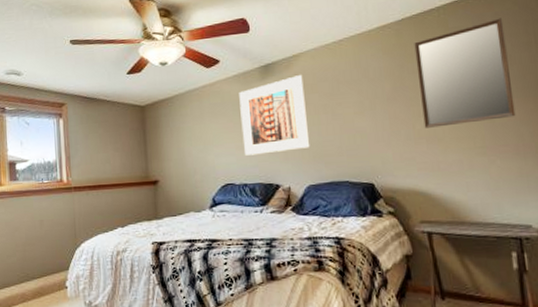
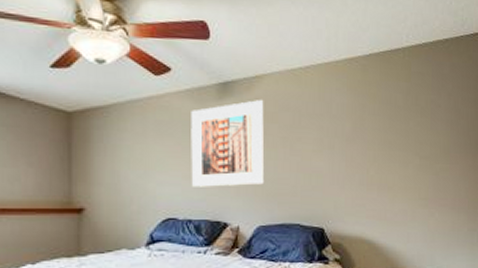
home mirror: present [414,18,516,128] -> none [377,69,458,175]

